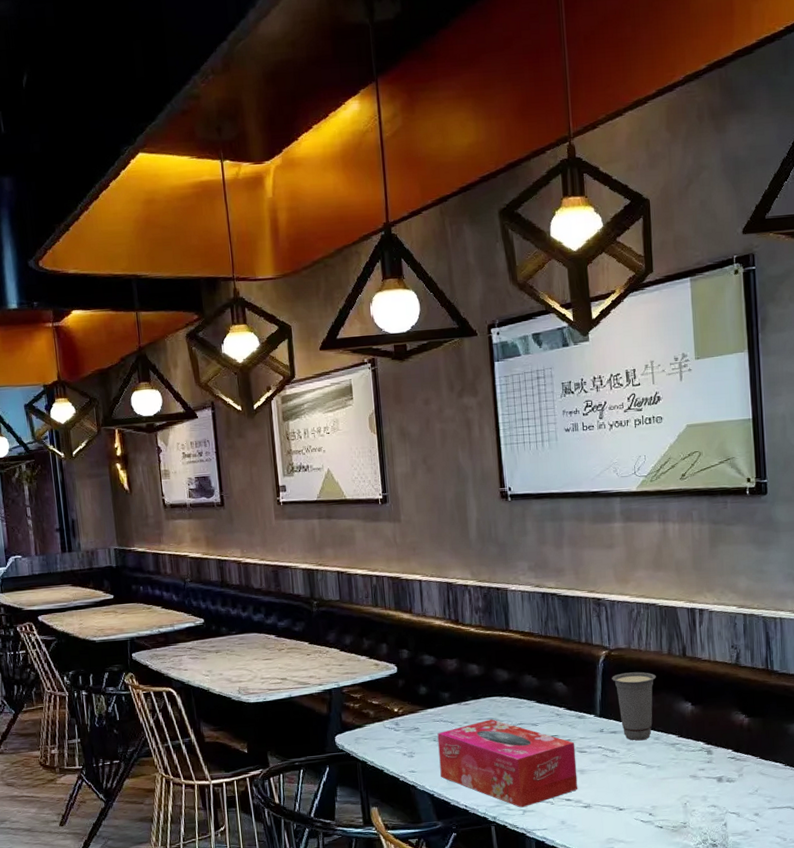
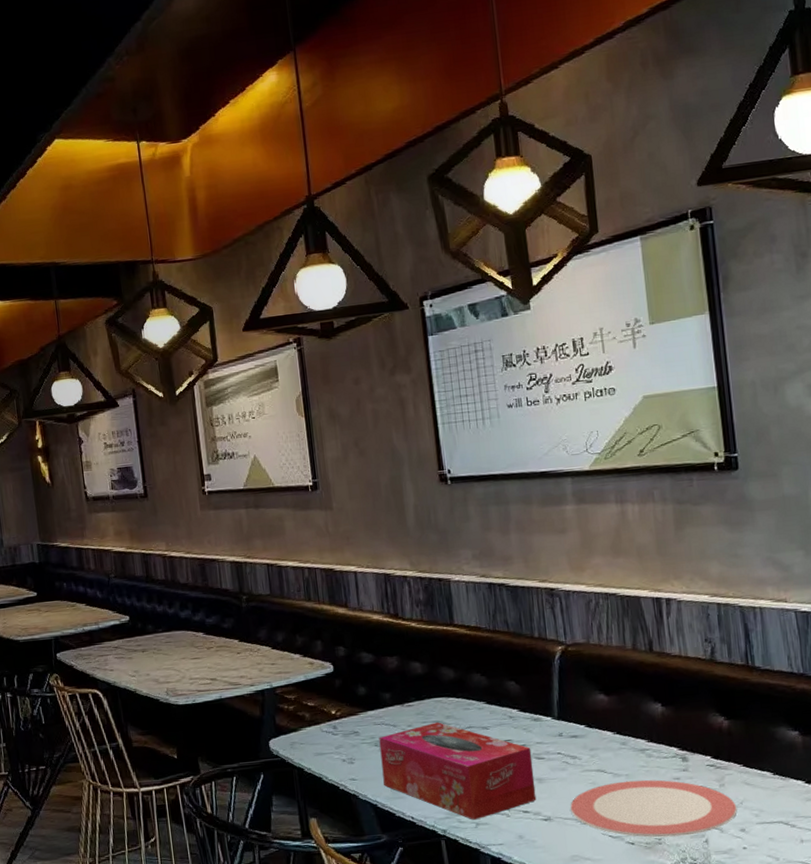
plate: none [608,770,753,822] -> present [570,779,737,838]
cup: present [612,671,656,741] -> none [570,669,620,746]

